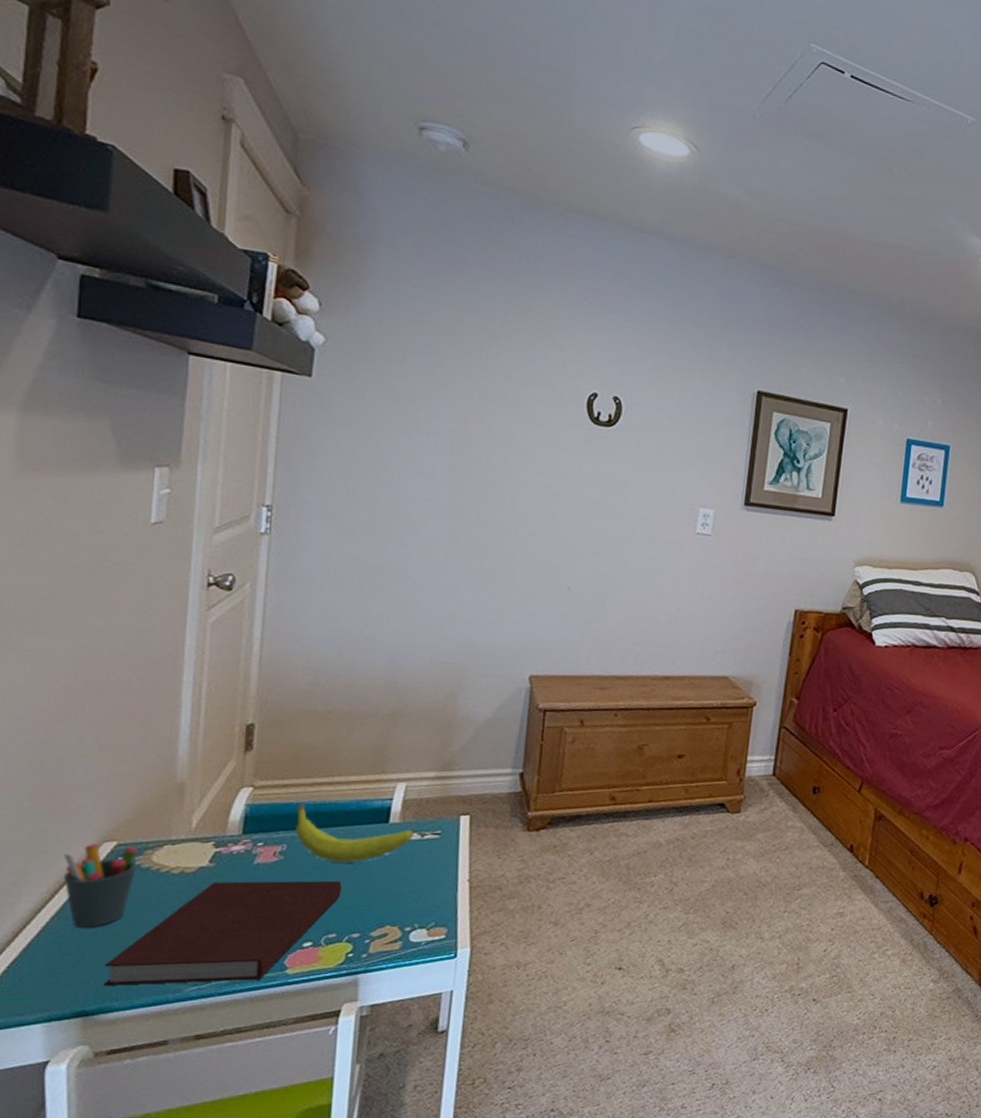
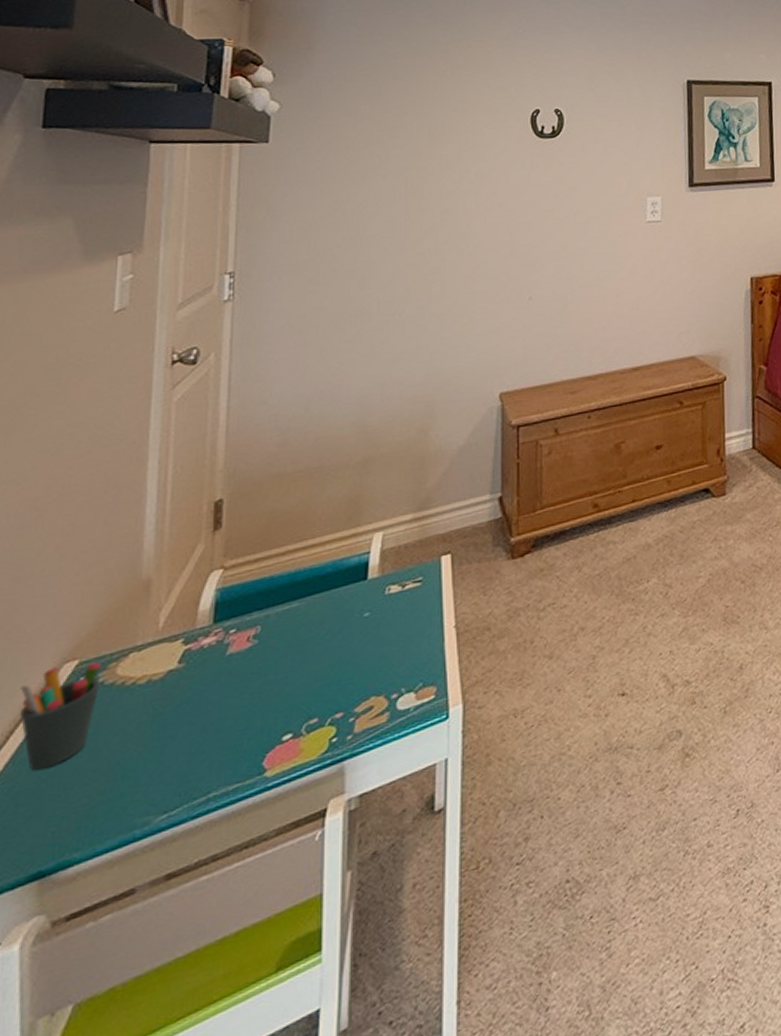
notebook: present [103,880,342,986] -> none [62,655,321,835]
fruit: present [295,802,414,863] -> none [270,575,394,636]

